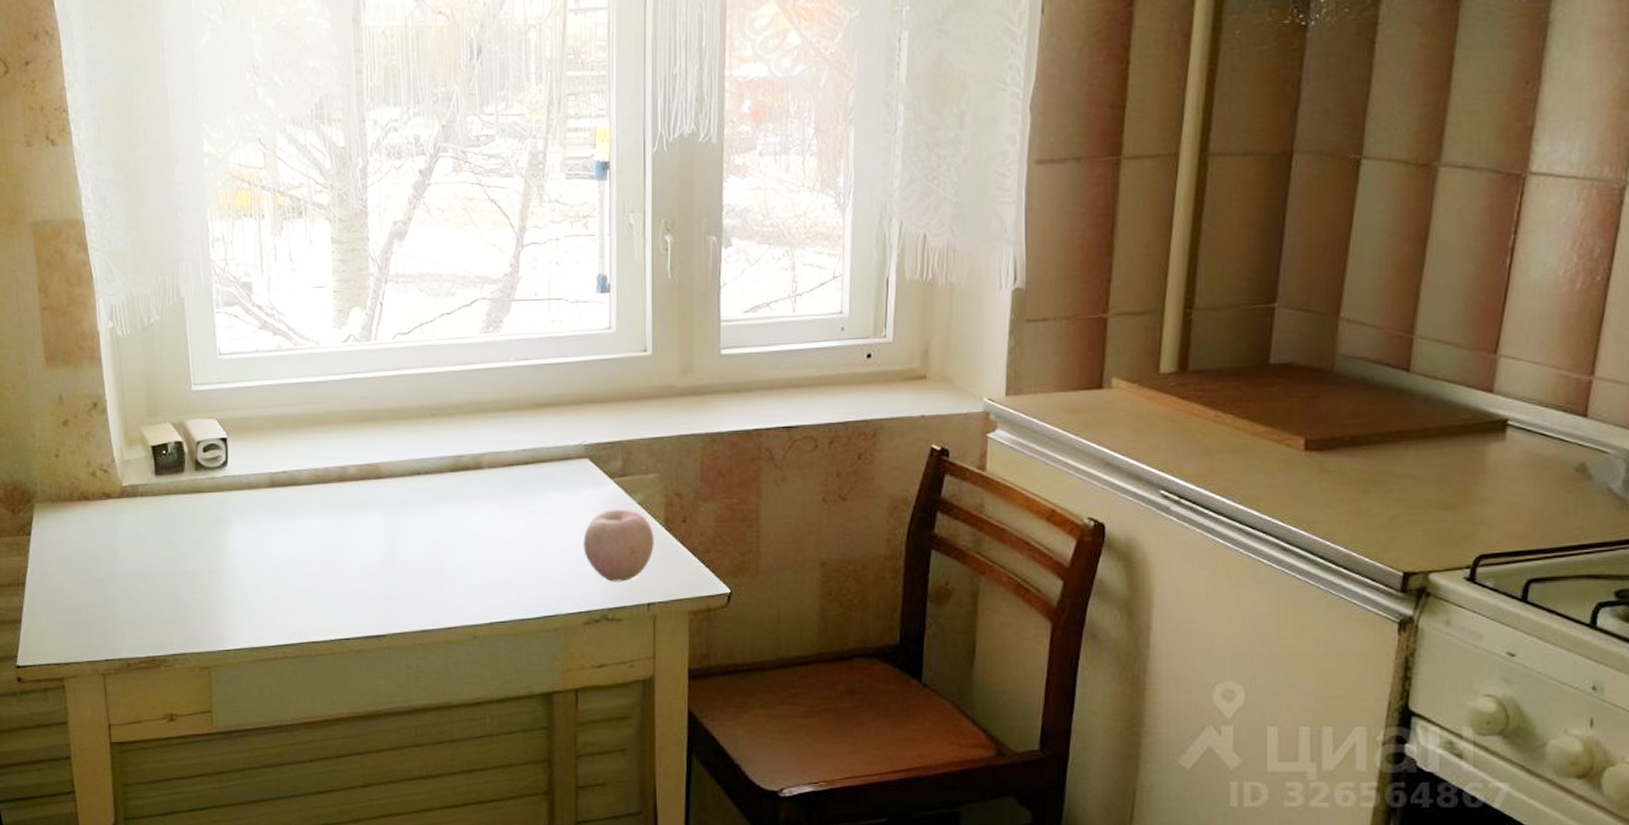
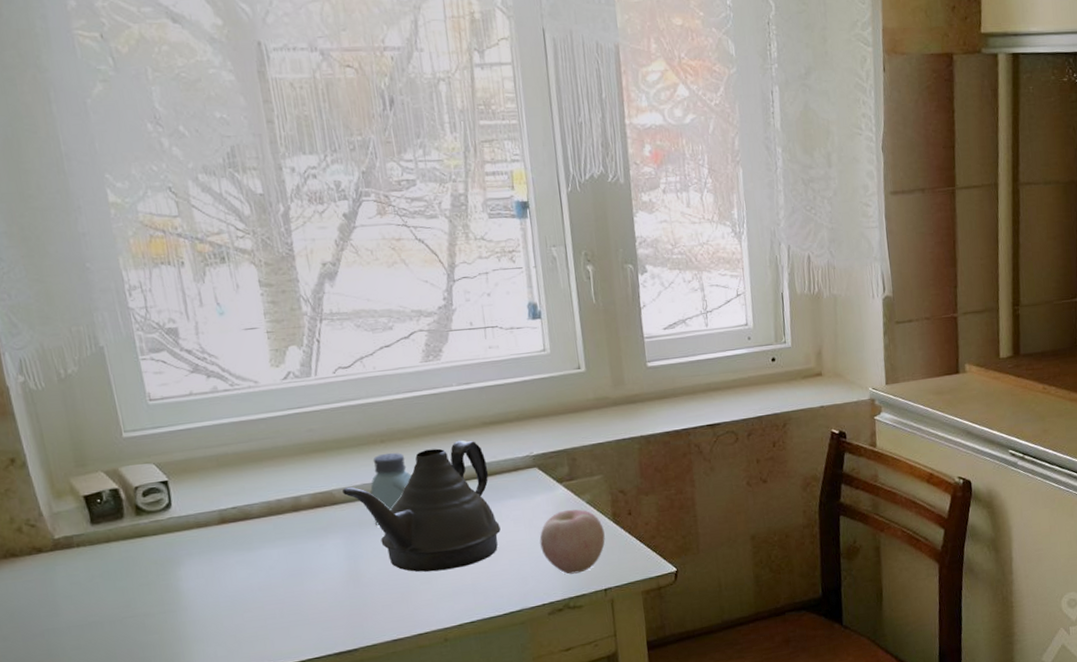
teapot: none [389,421,543,562] -> present [342,440,501,572]
saltshaker: none [416,428,458,506] -> present [370,452,412,526]

